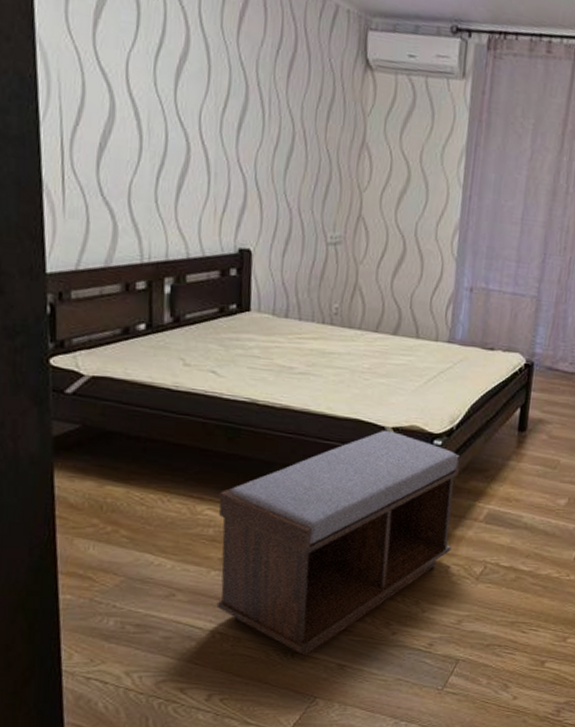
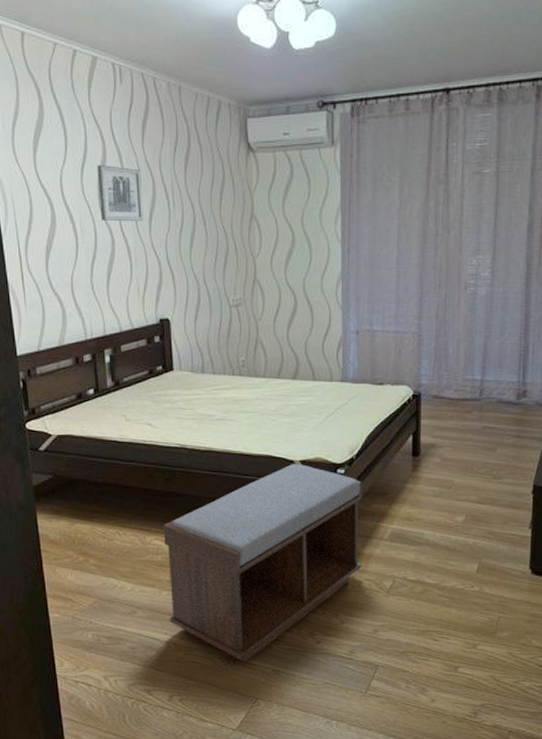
wall art: none [175,54,233,131] -> present [97,165,143,222]

